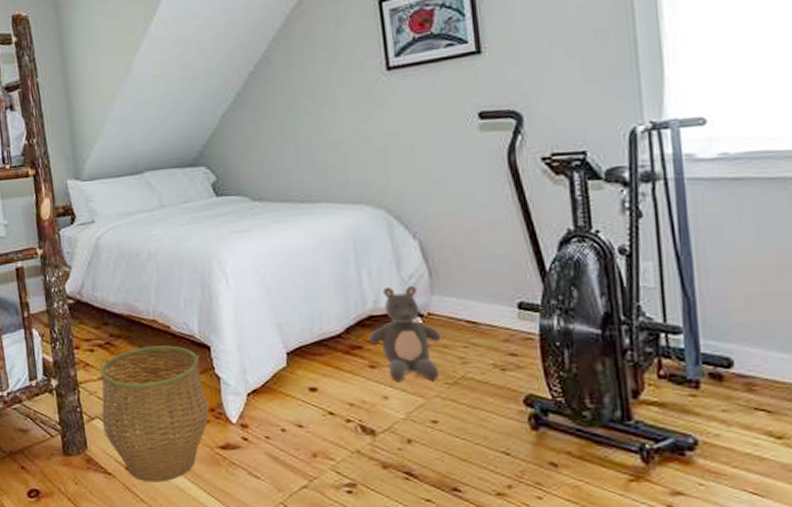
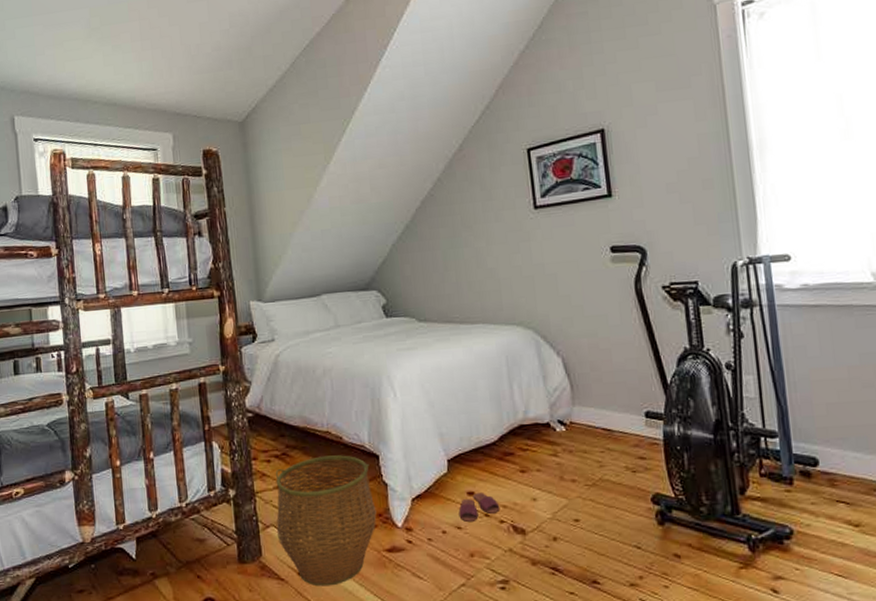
slippers: none [299,389,347,421] -> present [458,493,500,523]
teddy bear: present [369,285,441,381] -> none [519,397,582,484]

